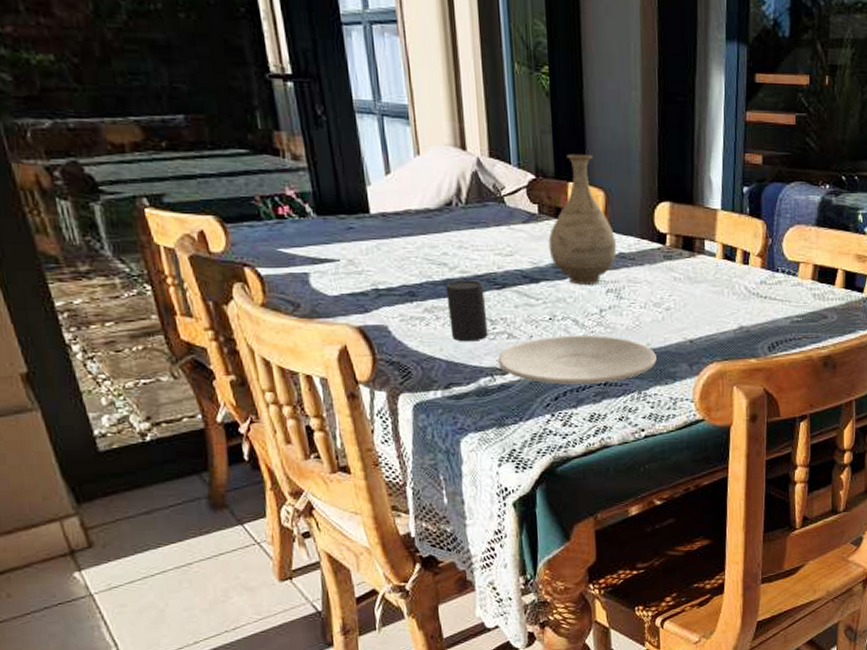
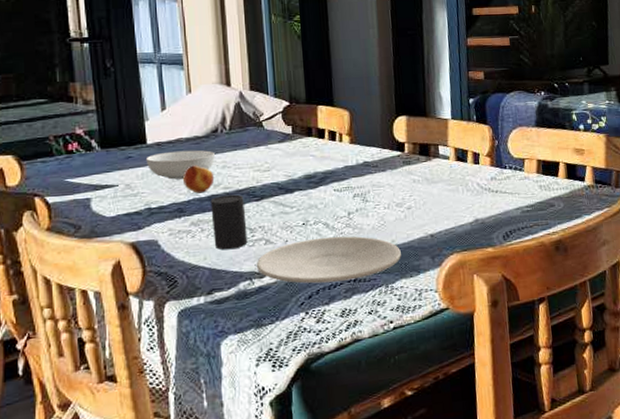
serving bowl: none [369,224,450,258] -> present [145,150,215,180]
fruit: none [414,243,450,276] -> present [183,165,215,194]
vase: present [548,154,616,285] -> none [301,82,361,192]

